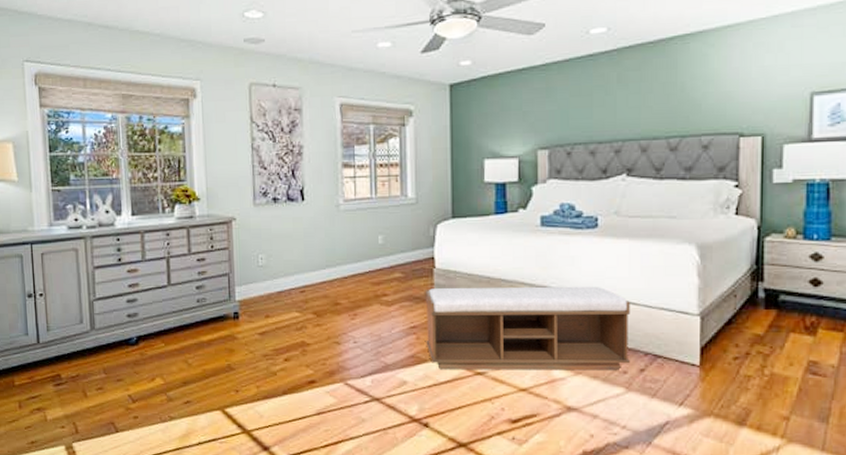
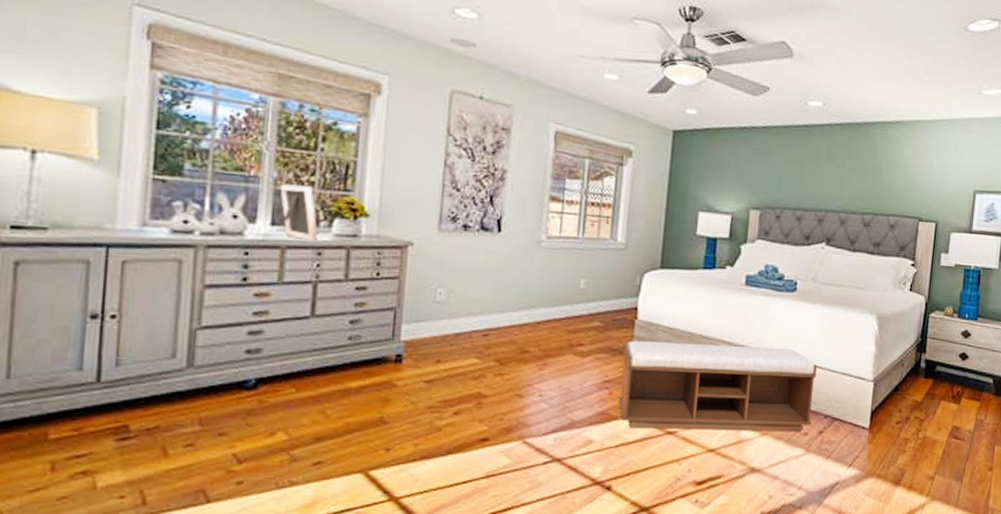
picture frame: none [134,181,166,225] -> present [280,184,319,242]

